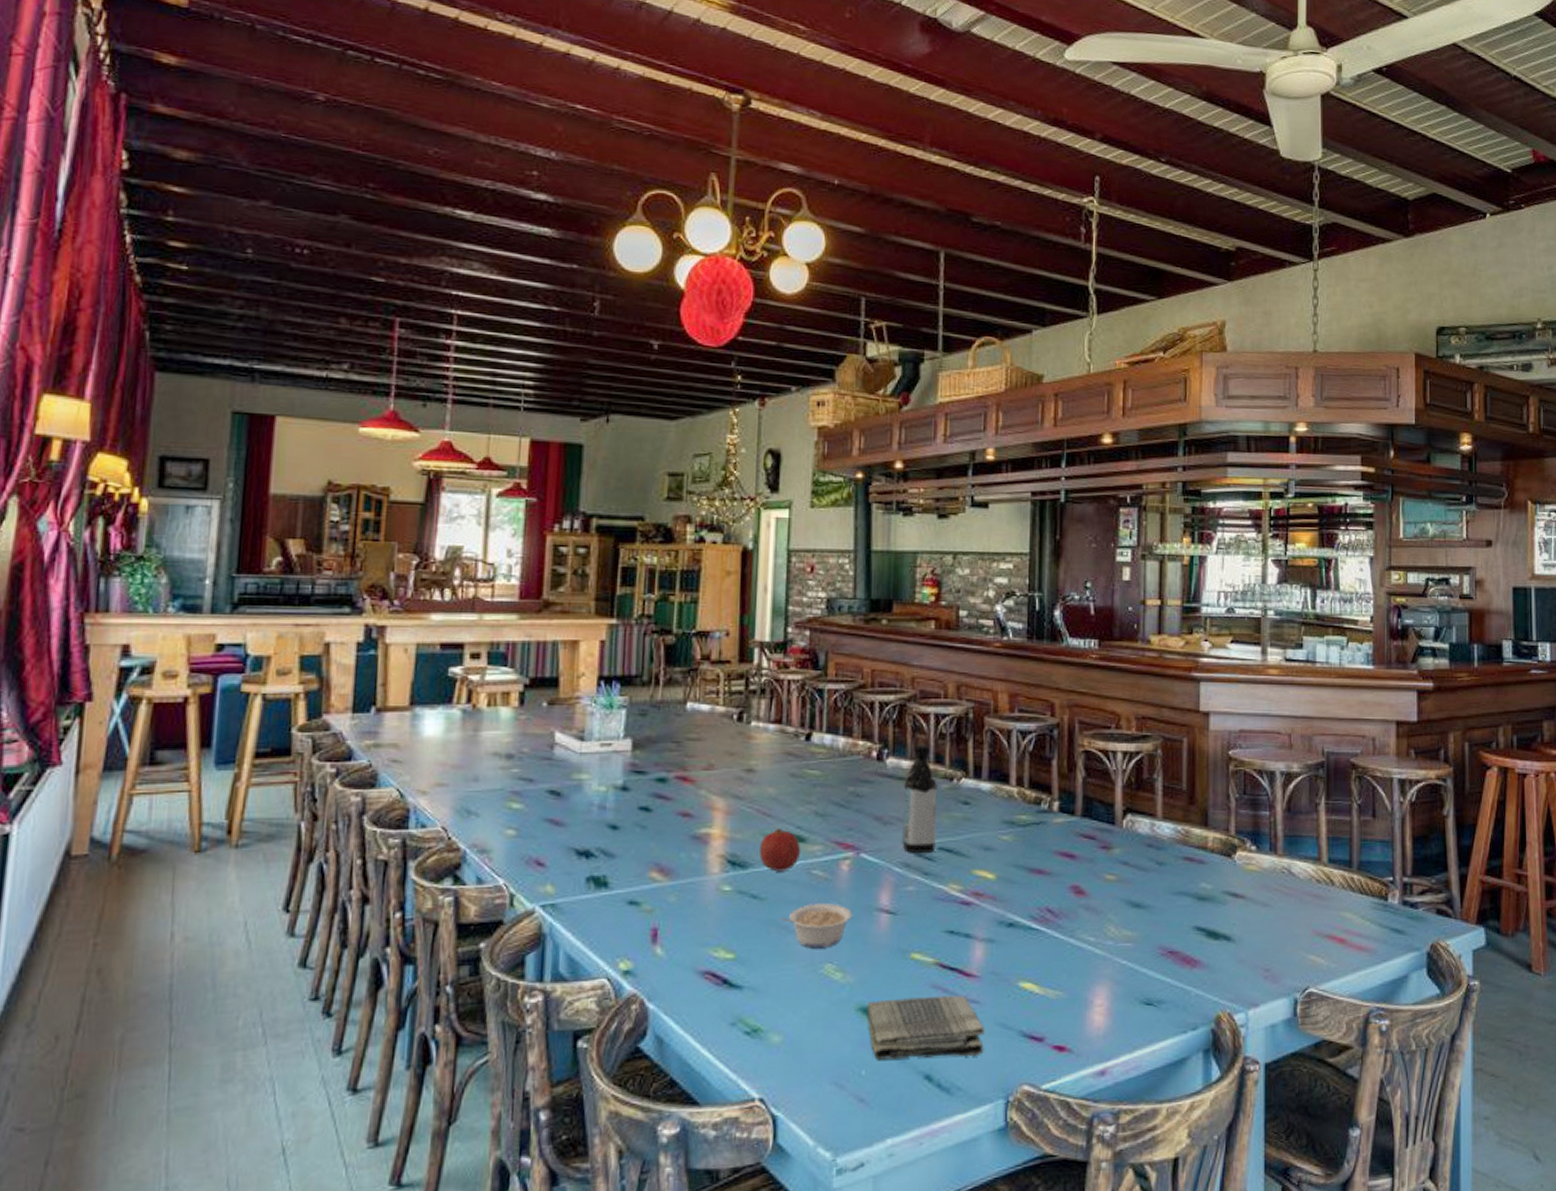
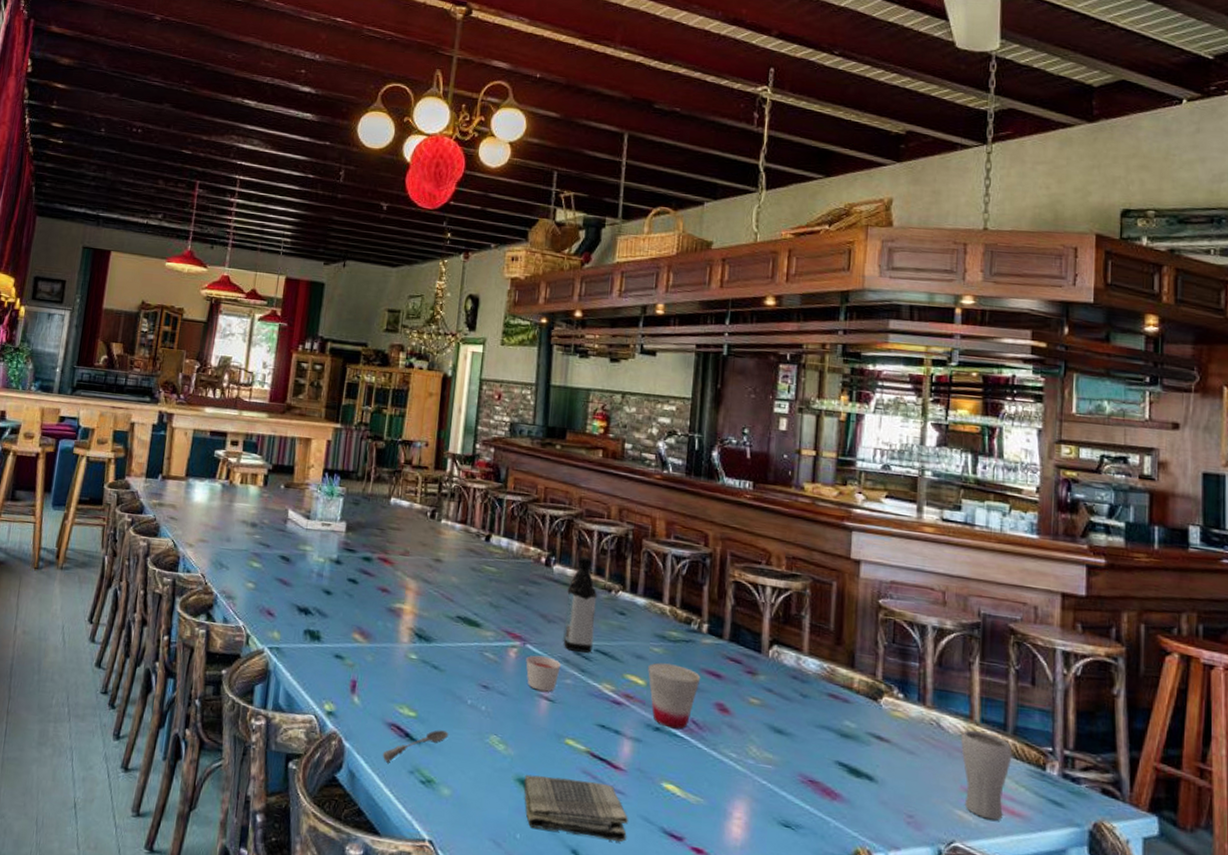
soupspoon: none [696,969,775,1019] -> present [382,730,449,763]
fruit: present [760,827,801,872] -> none [441,611,477,650]
legume: present [780,903,852,949] -> none [455,681,516,721]
candle: none [861,864,901,904] -> present [526,655,561,692]
cup: none [997,851,1054,921] -> present [648,662,701,729]
drinking glass: none [1311,872,1357,959] -> present [961,730,1011,820]

